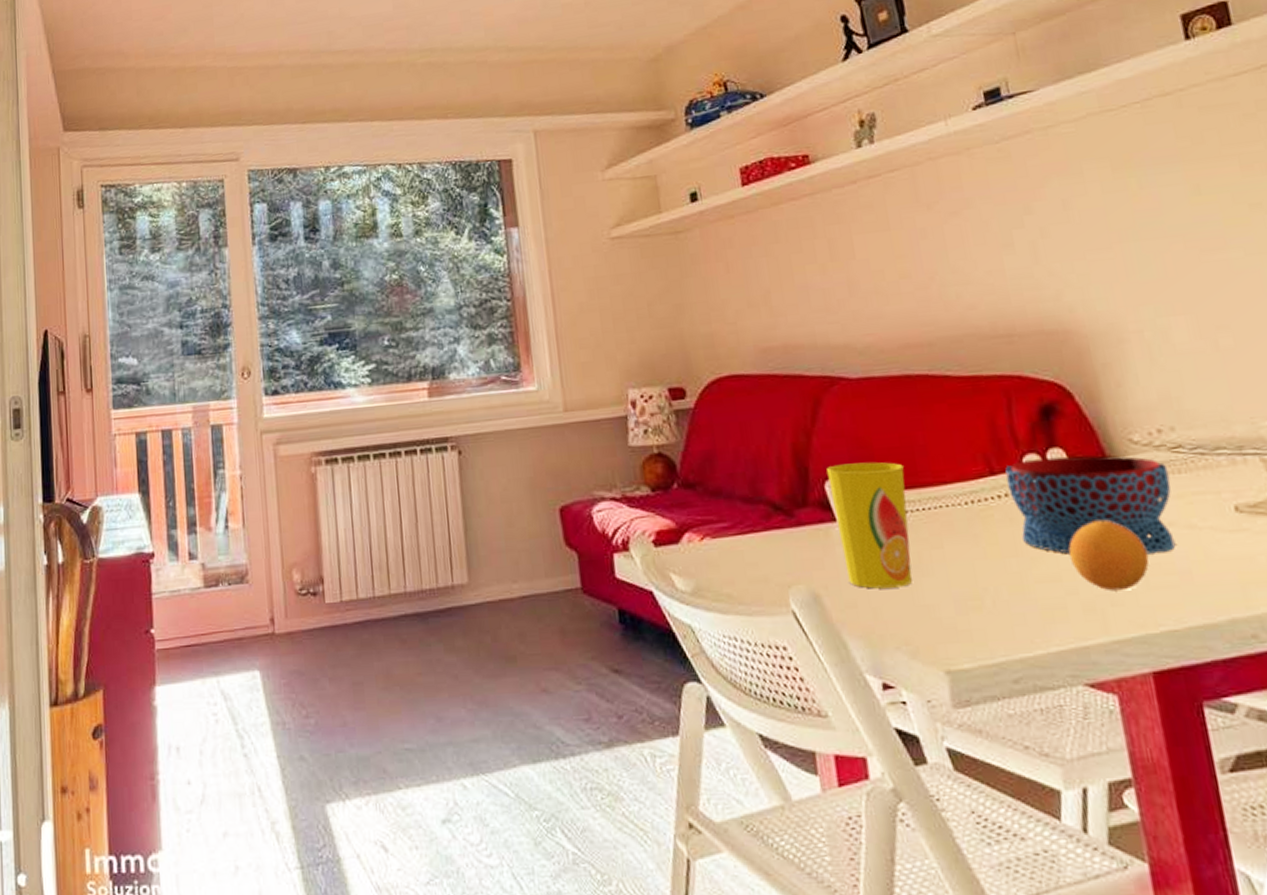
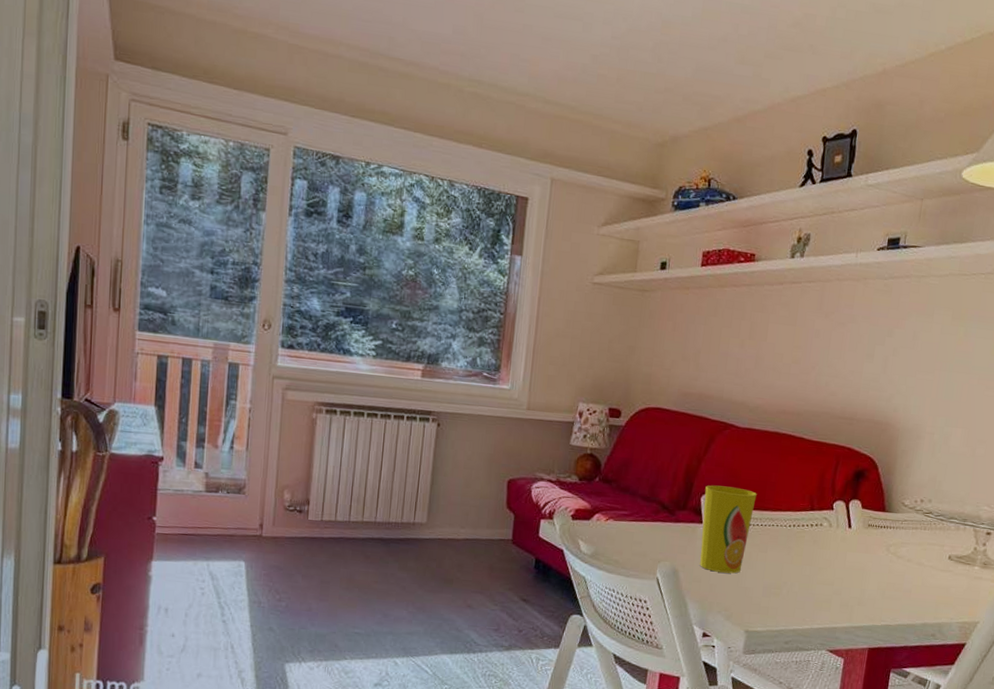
bowl: present [1005,455,1176,554] -> none [818,504,919,578]
fruit: present [1069,520,1149,592] -> none [843,550,890,597]

